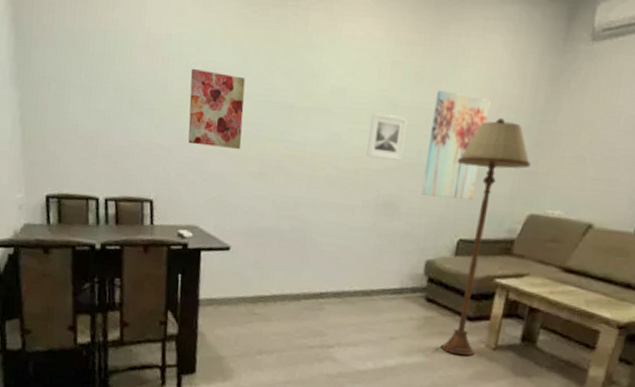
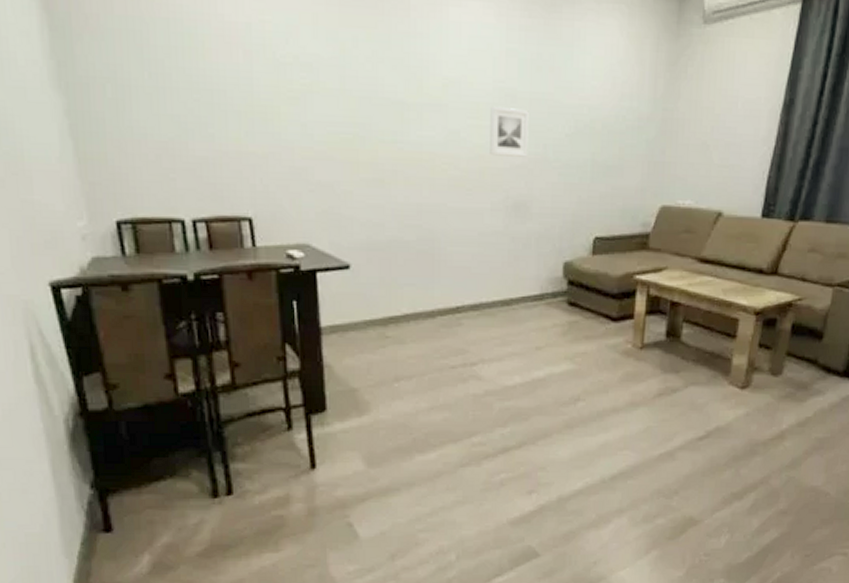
wall art: present [188,68,246,149] -> none [280,62,350,153]
wall art: present [421,90,491,200] -> none [551,80,612,195]
floor lamp: present [441,118,532,356] -> none [584,107,658,359]

